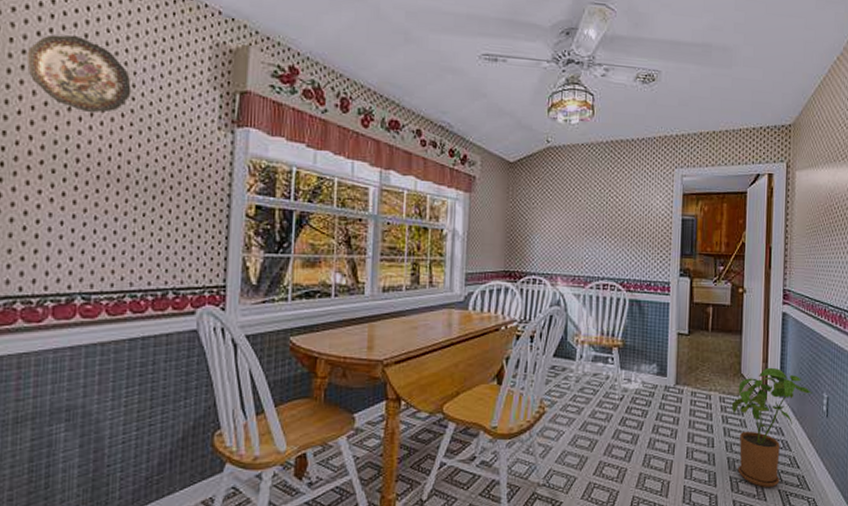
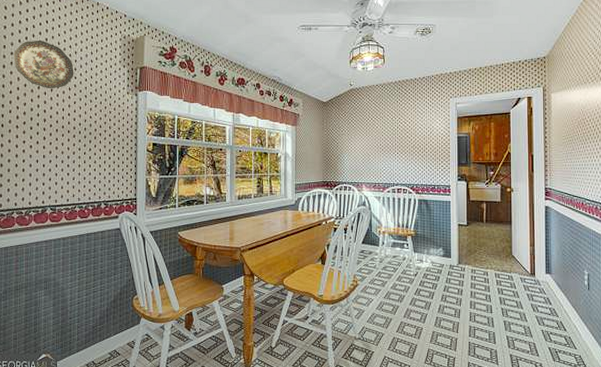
house plant: present [731,367,813,487] -> none [505,250,575,345]

